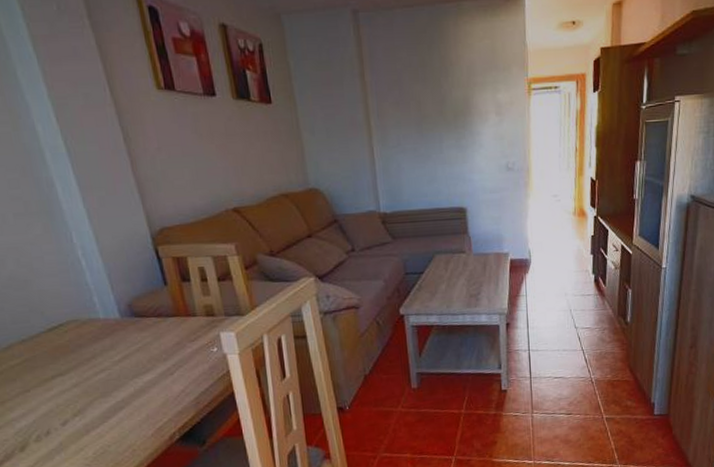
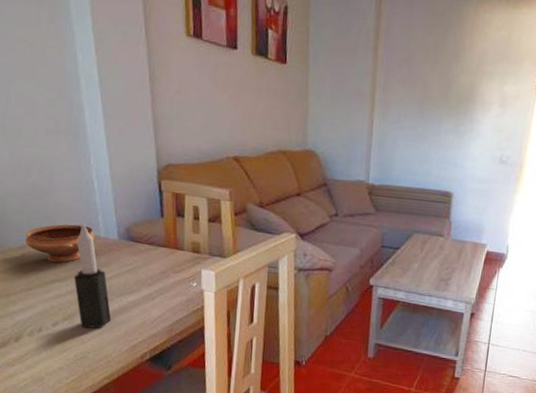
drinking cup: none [11,309,94,356] -> present [26,224,95,263]
candle: none [72,307,129,421] -> present [74,223,112,329]

